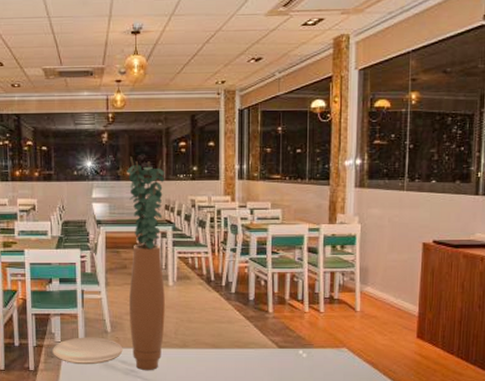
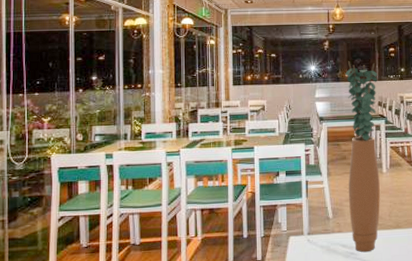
plate: present [53,337,123,365] -> none [279,224,343,252]

